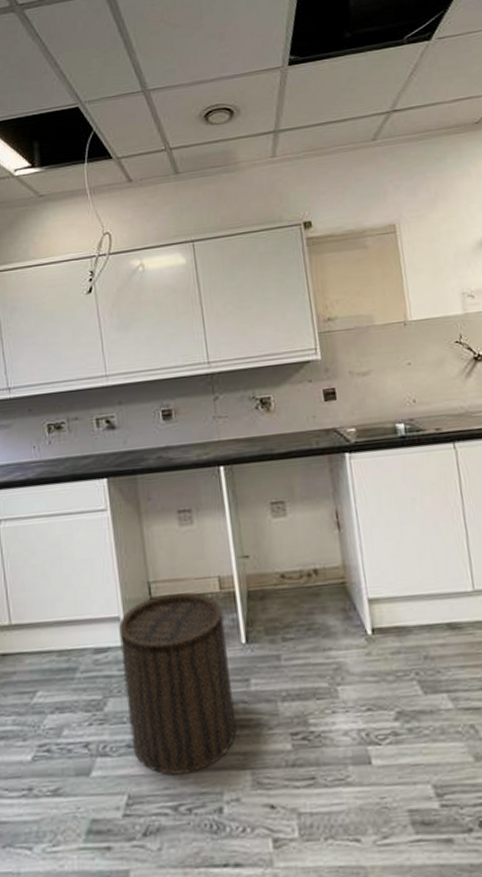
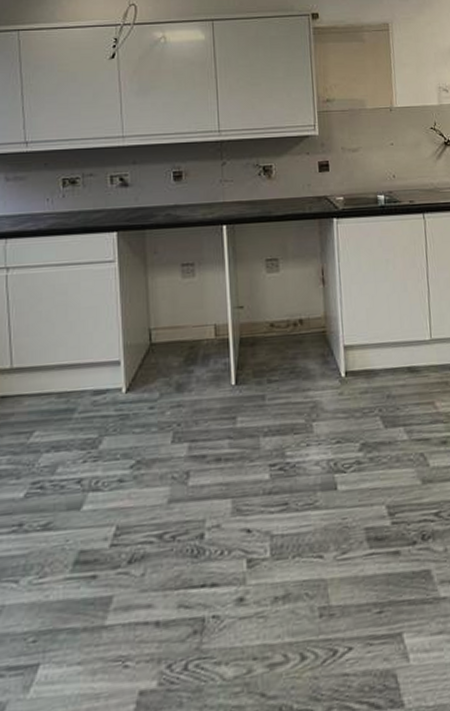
stool: present [119,592,237,776] -> none [119,339,222,507]

